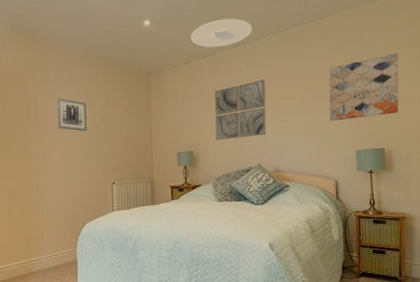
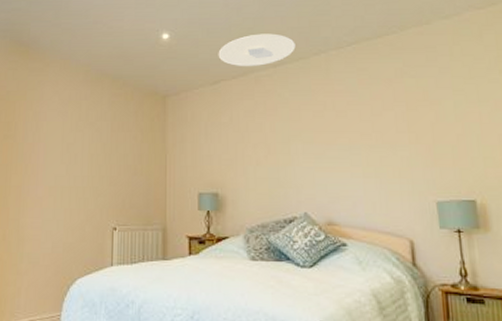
wall art: present [56,97,87,131] -> none [49,119,86,162]
wall art: present [214,80,266,140] -> none [247,107,315,180]
wall art: present [329,52,399,122] -> none [395,79,492,163]

